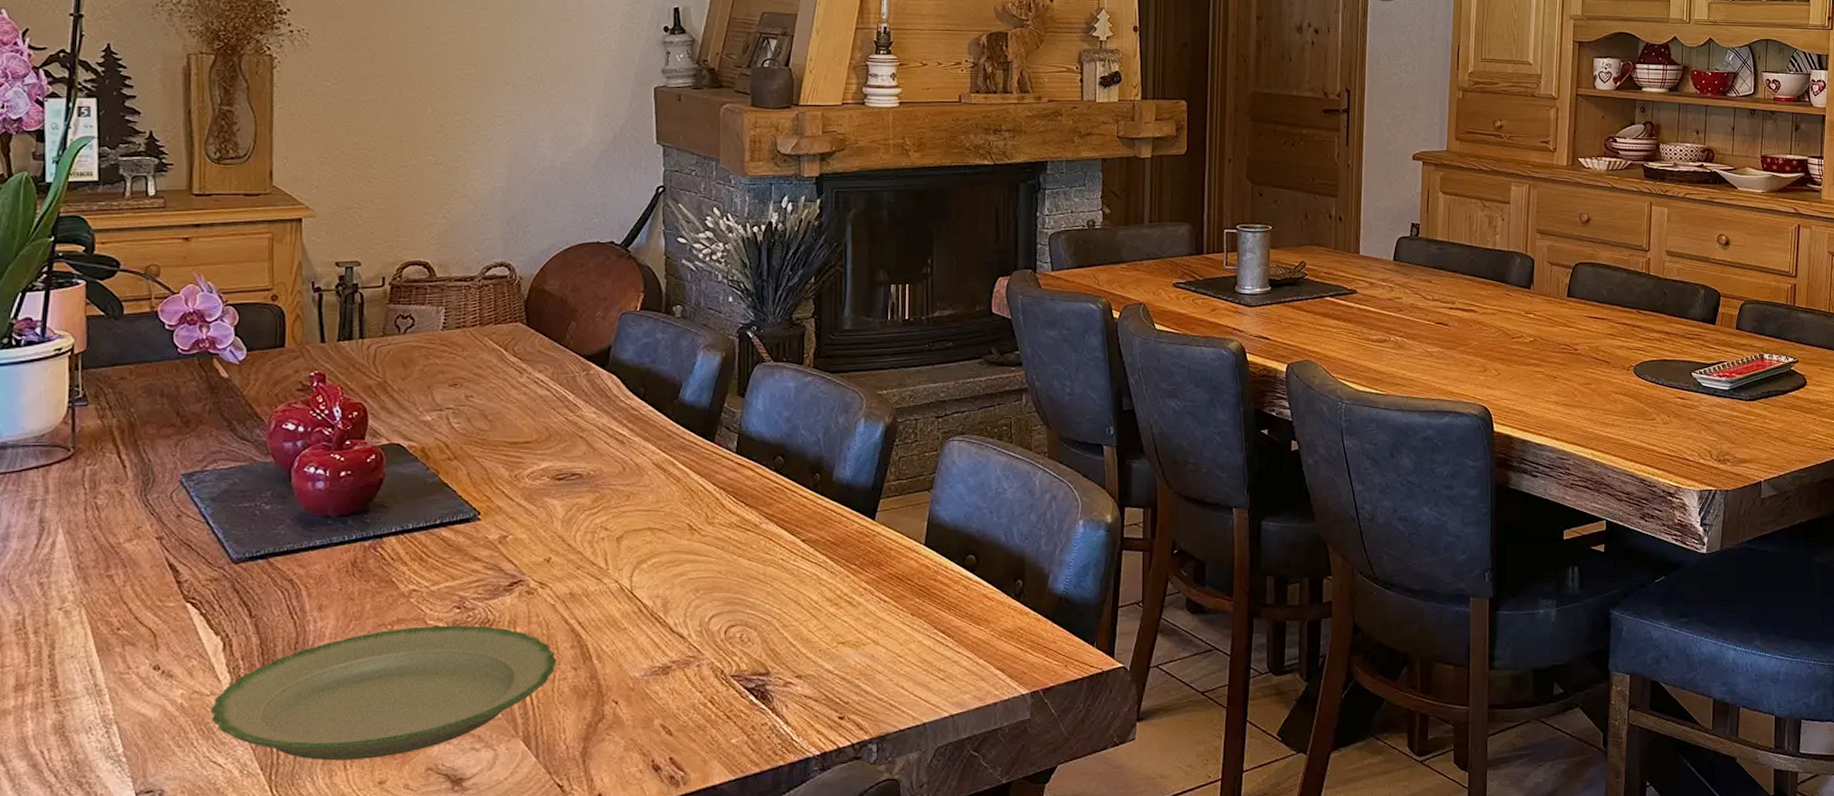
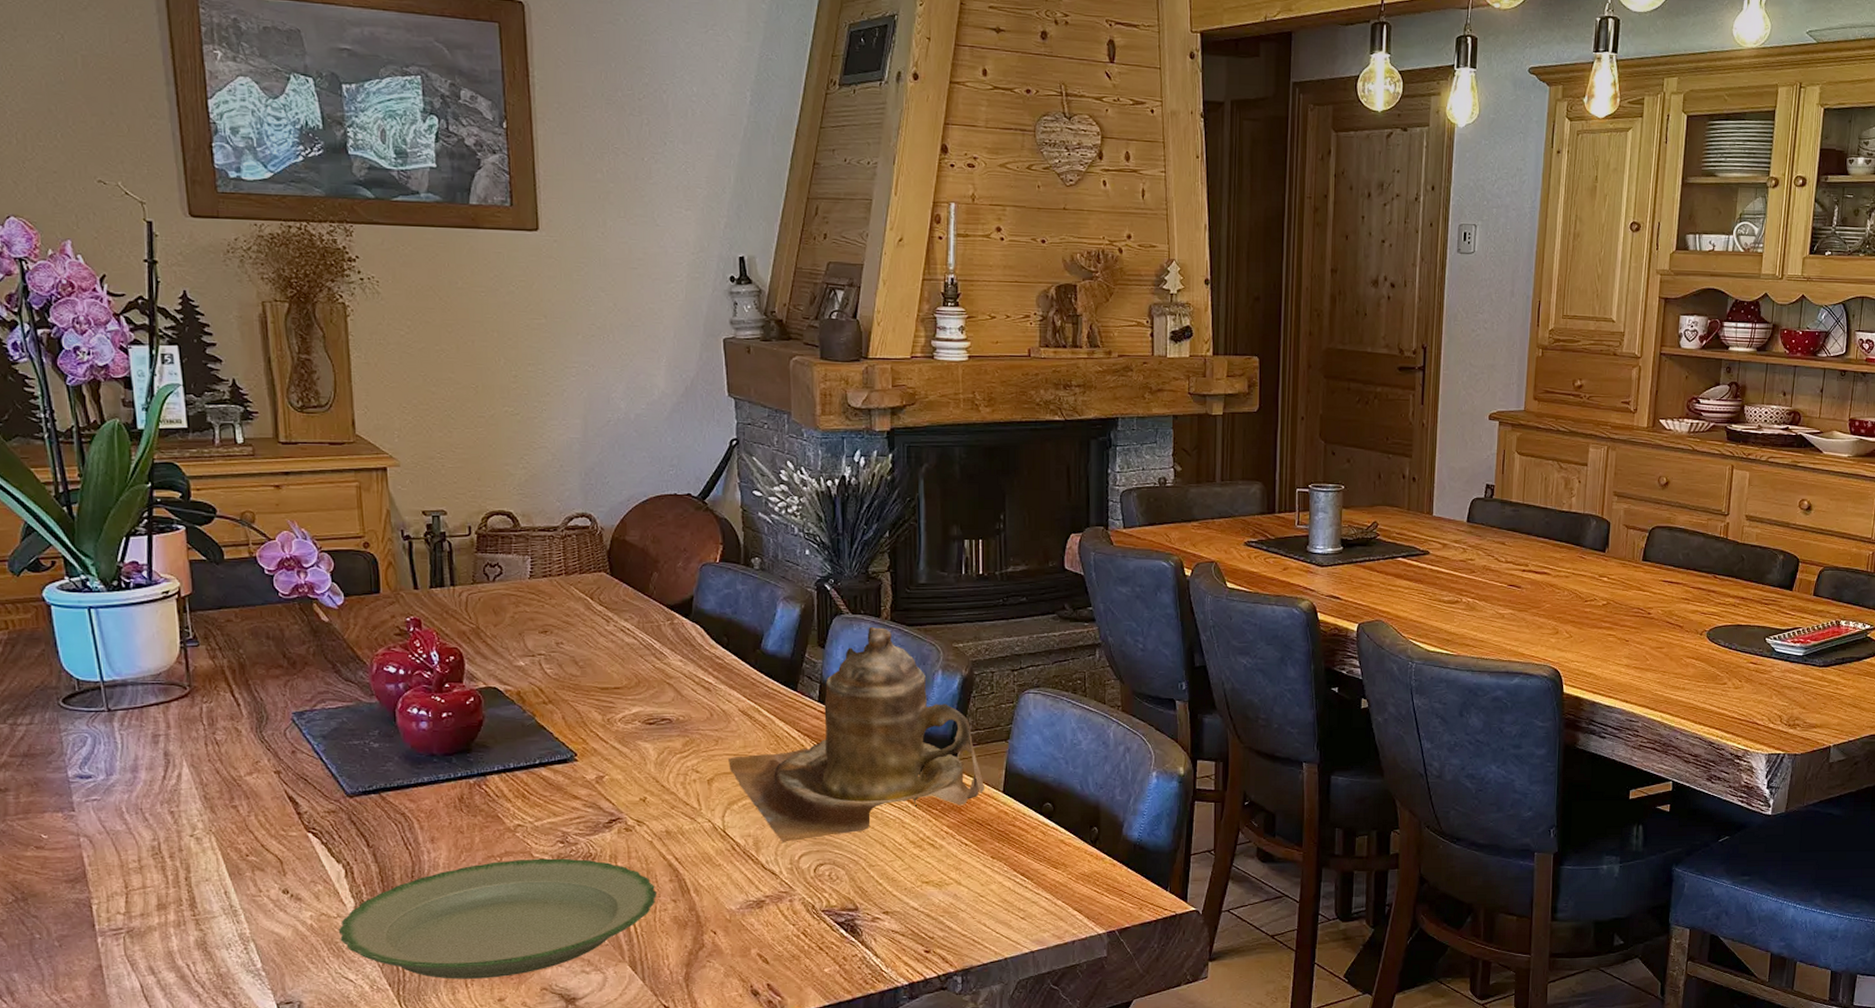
teapot: none [639,375,906,604] -> present [728,627,984,844]

